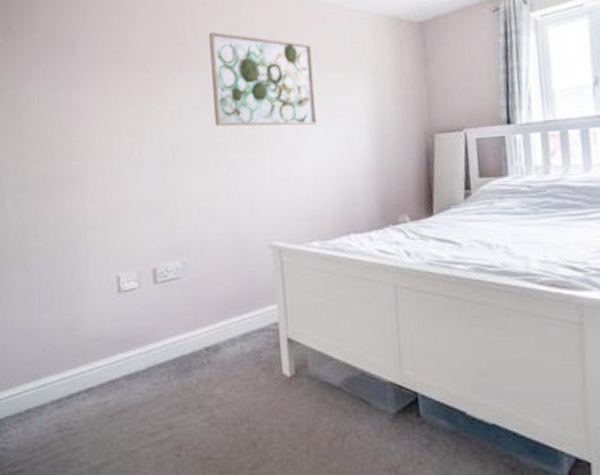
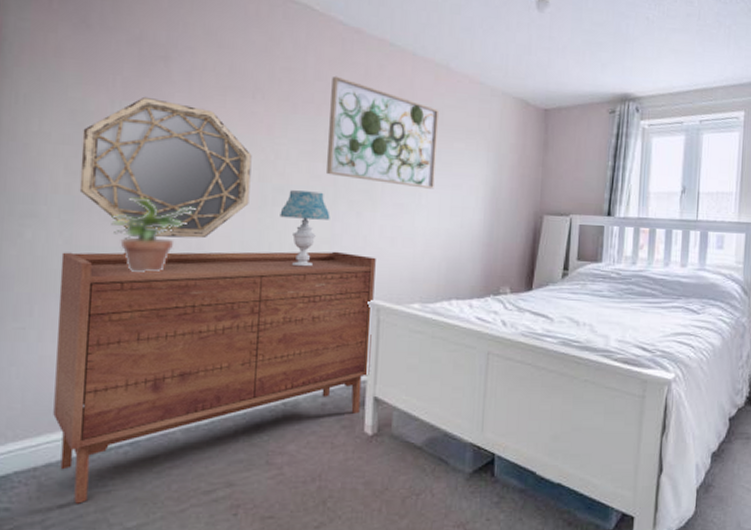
sideboard: none [17,198,280,445] -> present [53,251,376,504]
home mirror: none [20,83,154,204] -> present [79,96,252,239]
potted plant: none [49,171,110,238] -> present [111,197,195,273]
table lamp: none [180,144,225,218] -> present [280,190,330,267]

